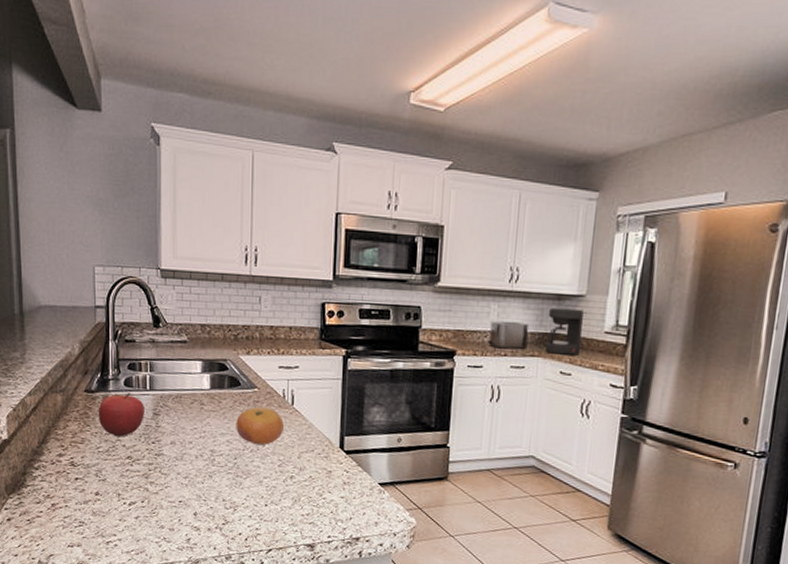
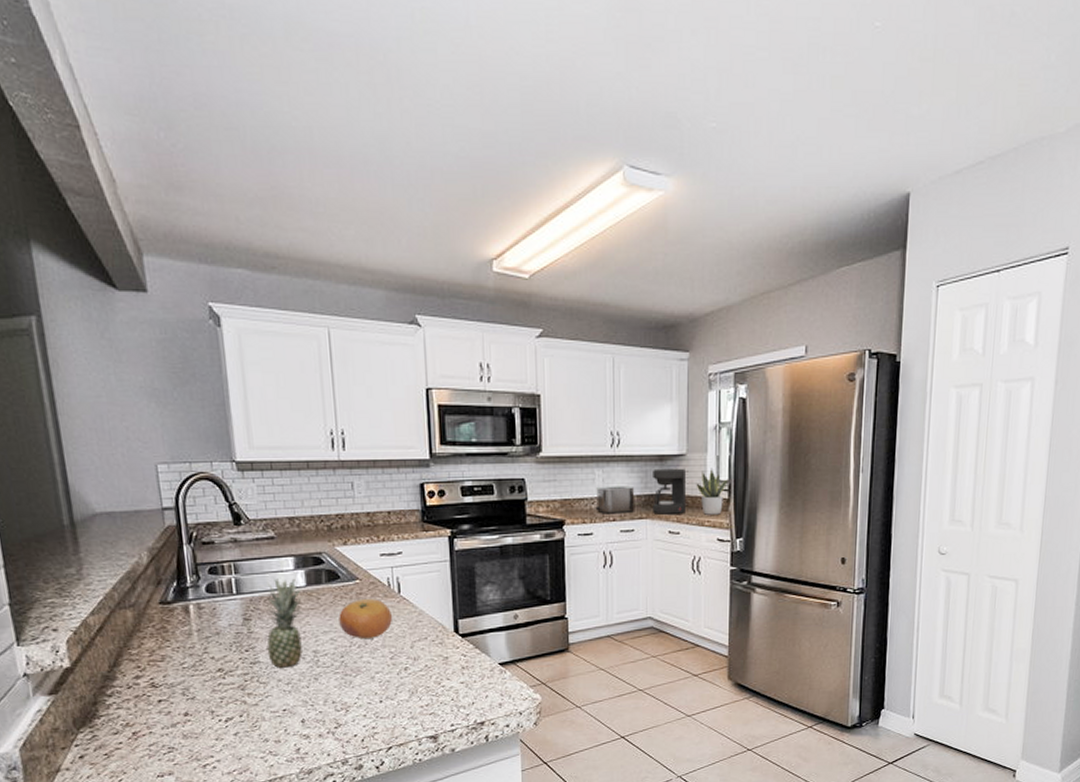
fruit: present [98,393,144,437] -> none [177,599,234,649]
fruit: none [171,379,207,463] -> present [267,578,303,668]
potted plant: none [593,311,628,361] -> present [696,467,728,516]

